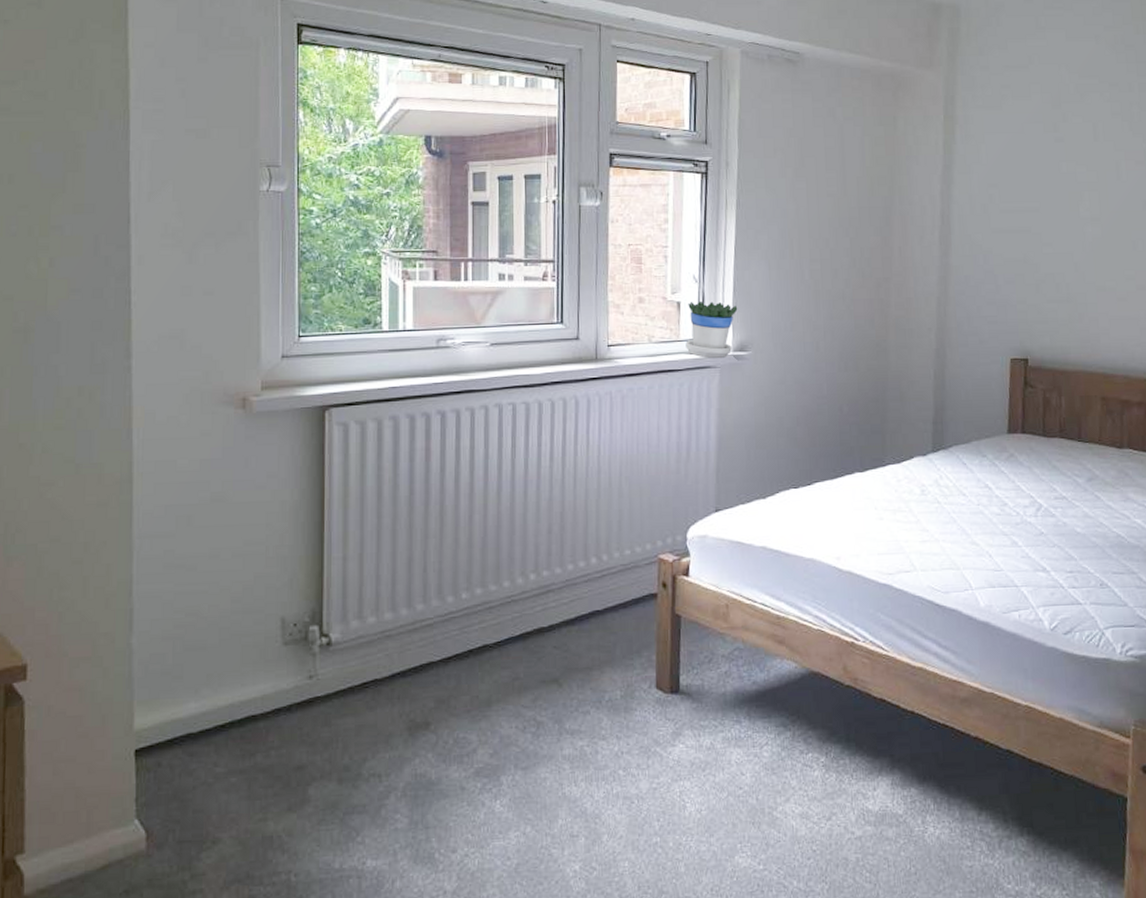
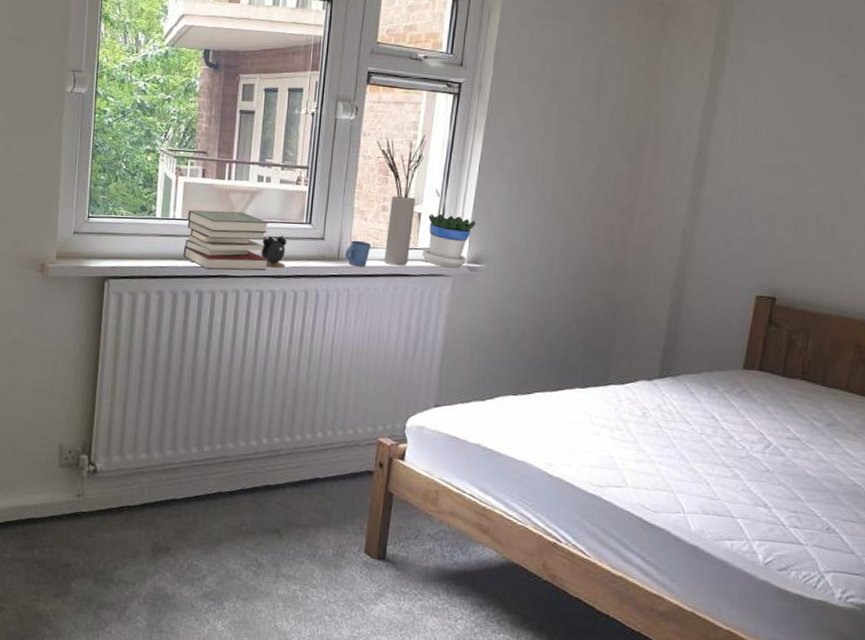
books: none [418,316,518,386] -> present [183,209,269,271]
alarm clock: none [509,337,539,377] -> present [261,233,287,269]
mug: none [604,337,630,368] -> present [345,240,371,268]
vase: none [625,217,678,361] -> present [376,134,426,266]

